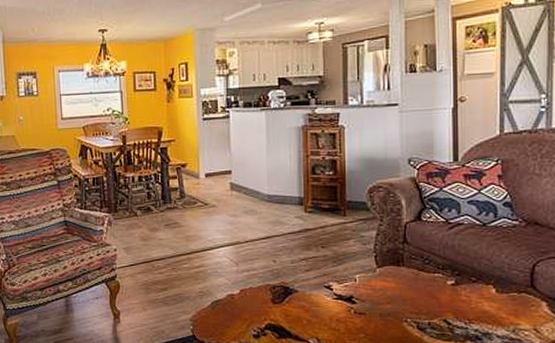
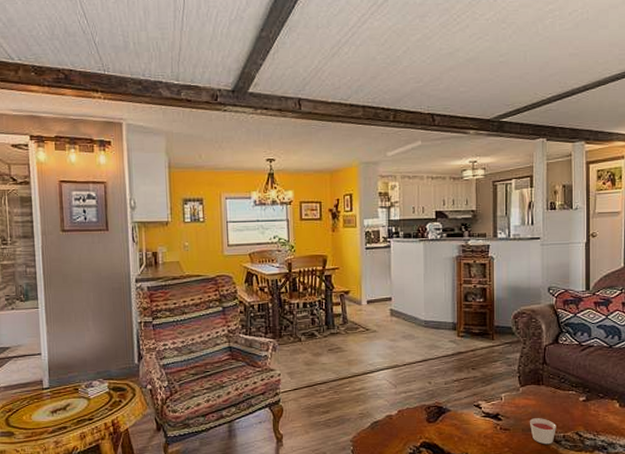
candle: none [388,302,420,332] -> present [529,418,556,445]

